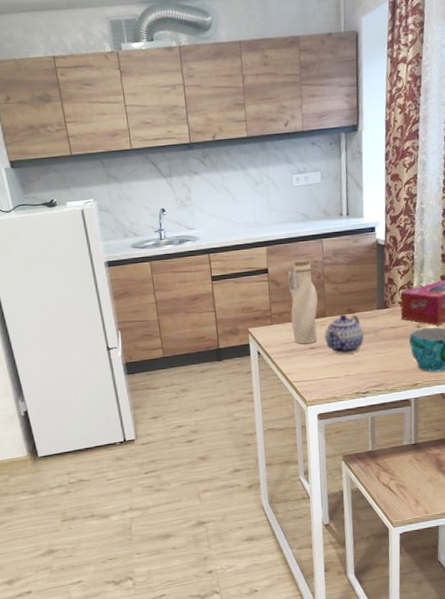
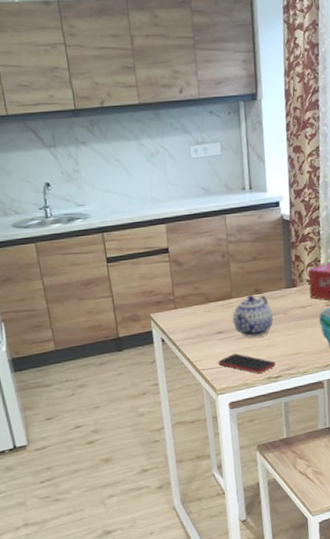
water bottle: present [288,259,318,344] -> none [190,236,225,329]
smartphone: none [309,368,364,389] -> present [218,353,276,374]

